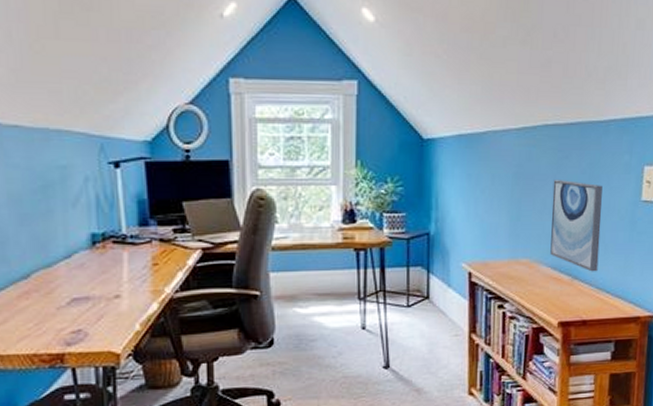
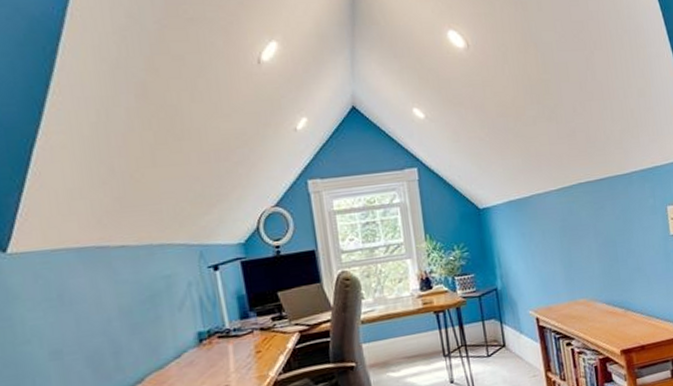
wall art: present [550,180,603,272] -> none [594,226,646,302]

